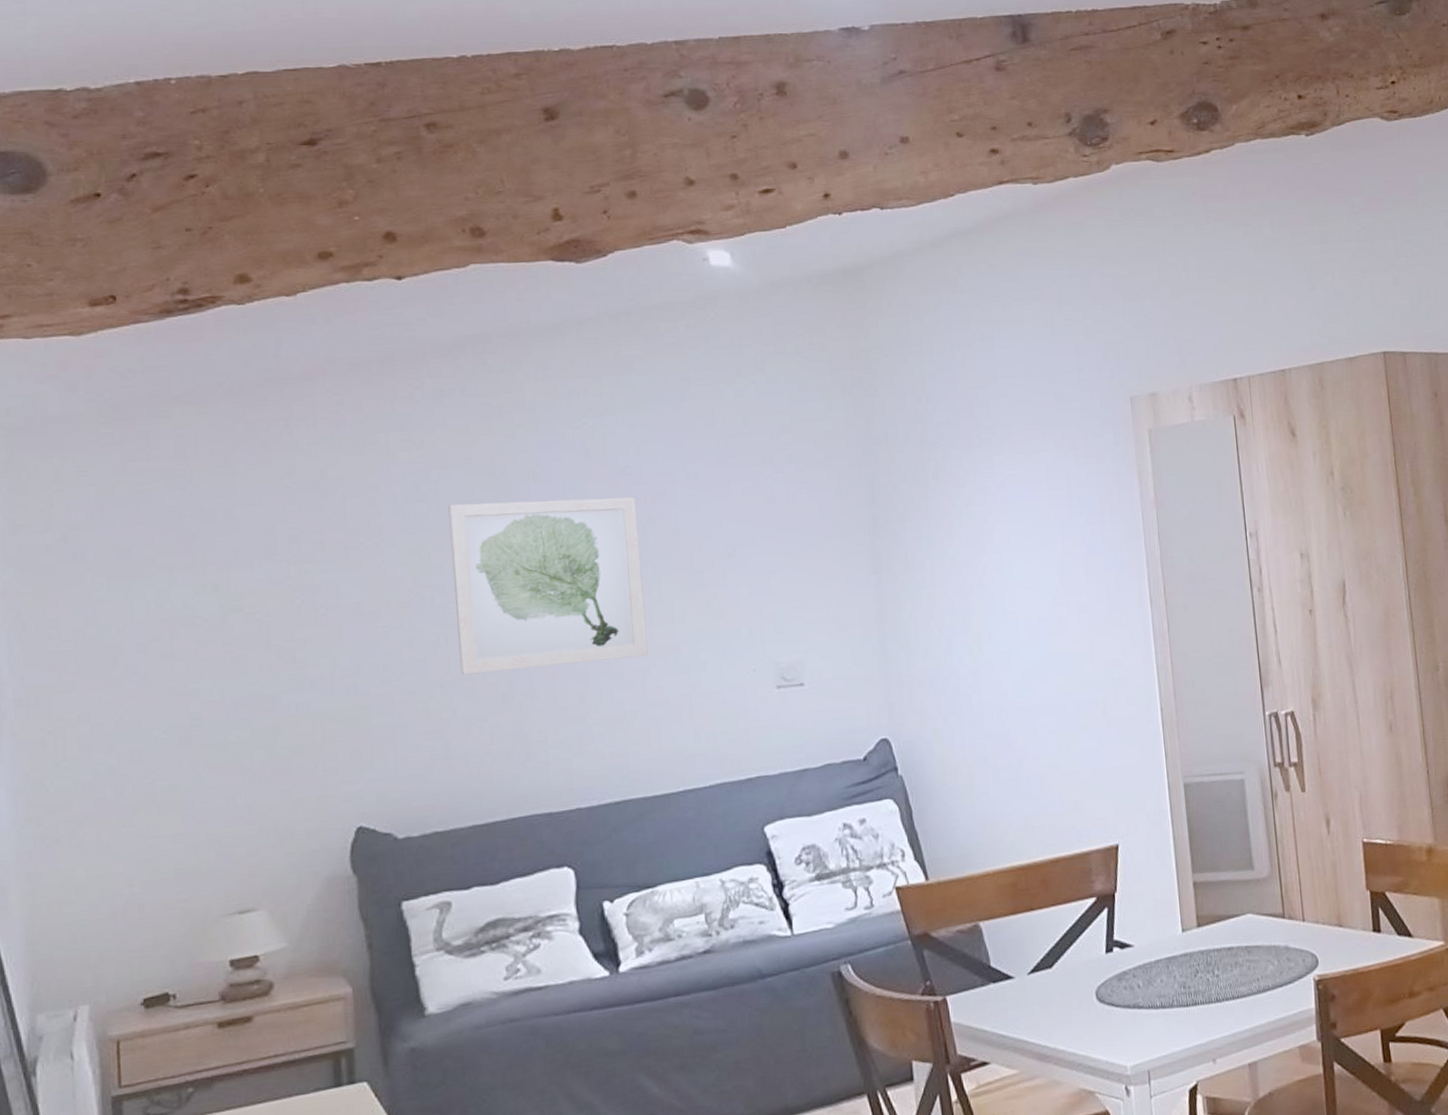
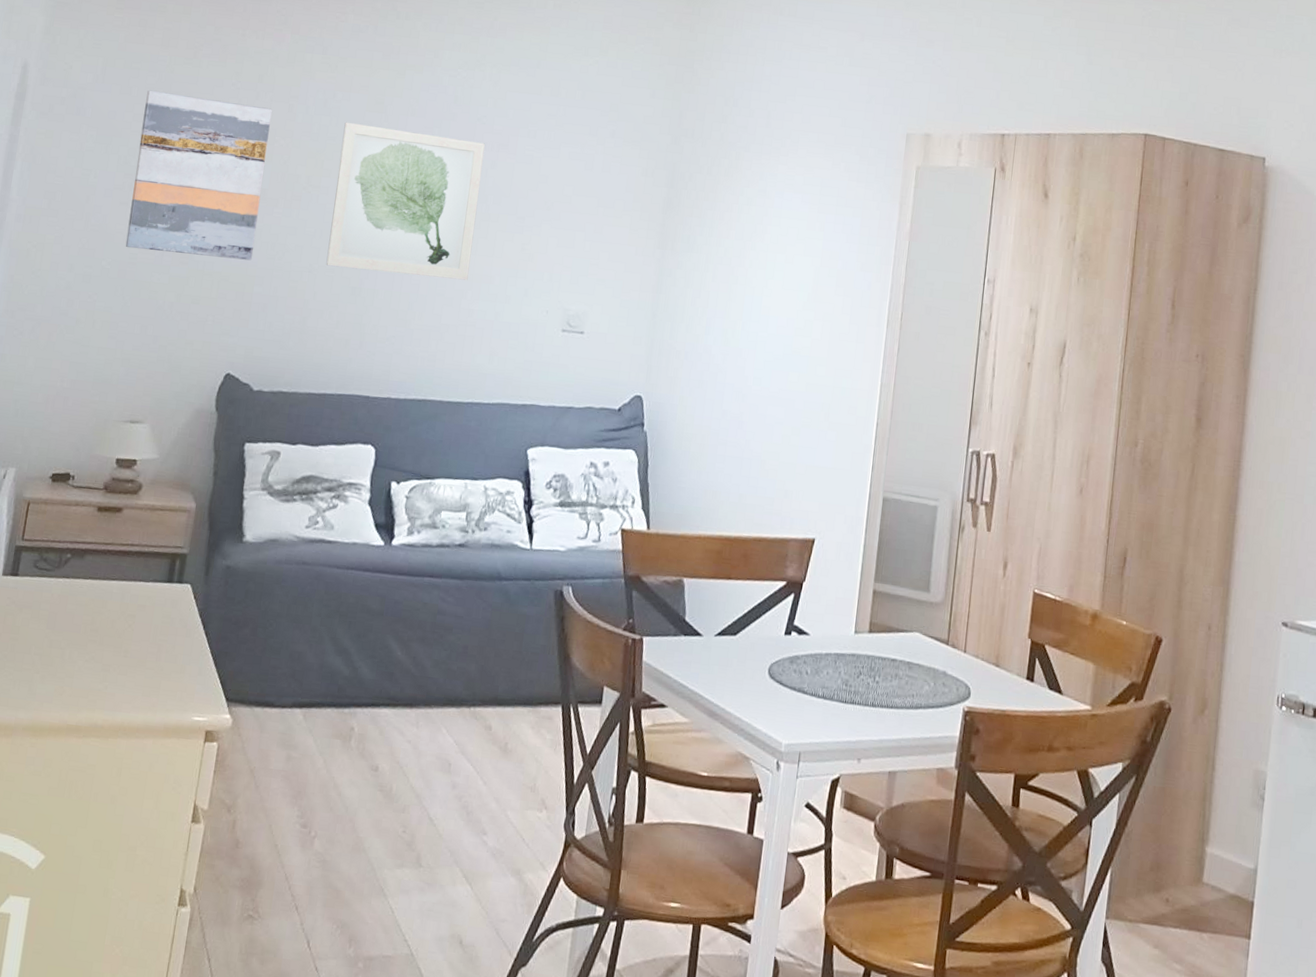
wall art: none [168,506,362,709] -> present [125,90,272,261]

